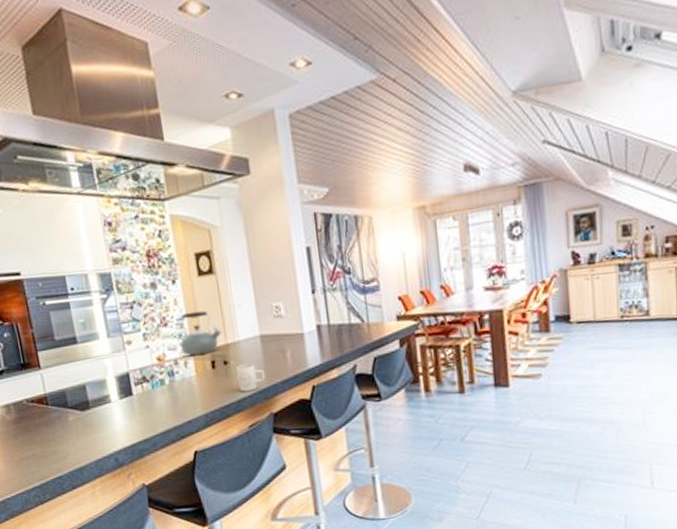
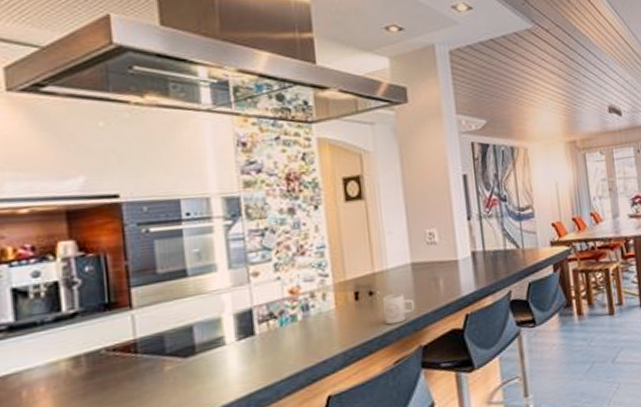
kettle: present [180,310,223,357] -> none [319,238,370,288]

